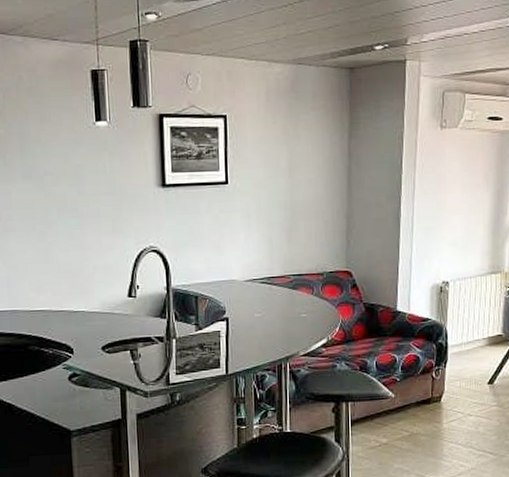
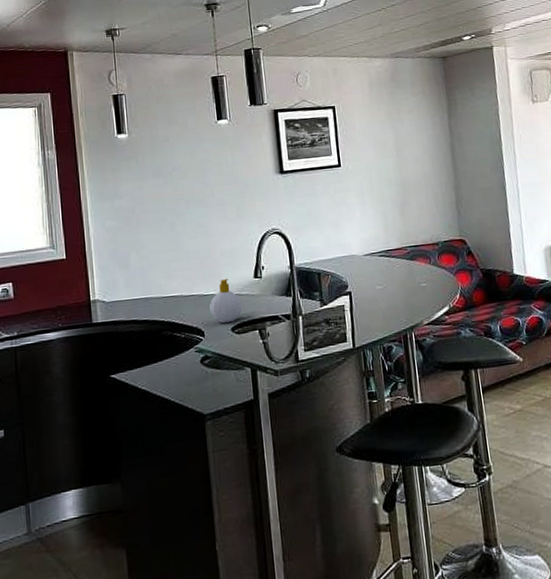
soap bottle: none [80,295,114,342] -> present [209,278,242,324]

